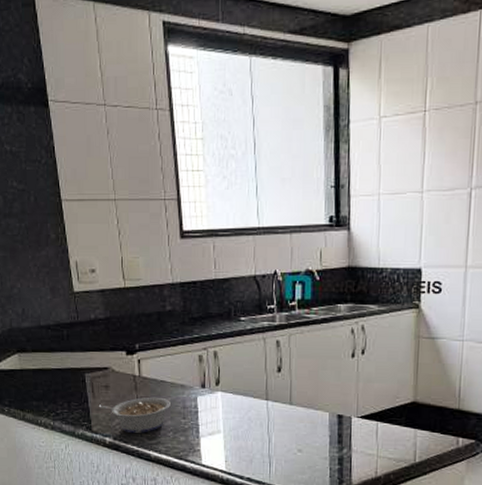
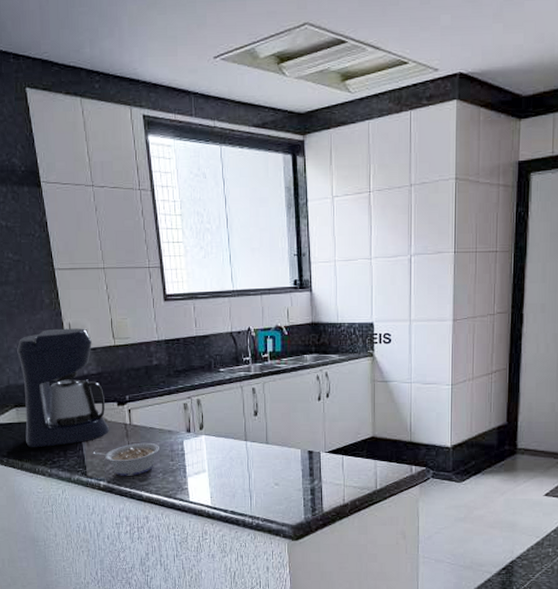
coffee maker: none [20,267,118,398] -> present [17,328,110,448]

